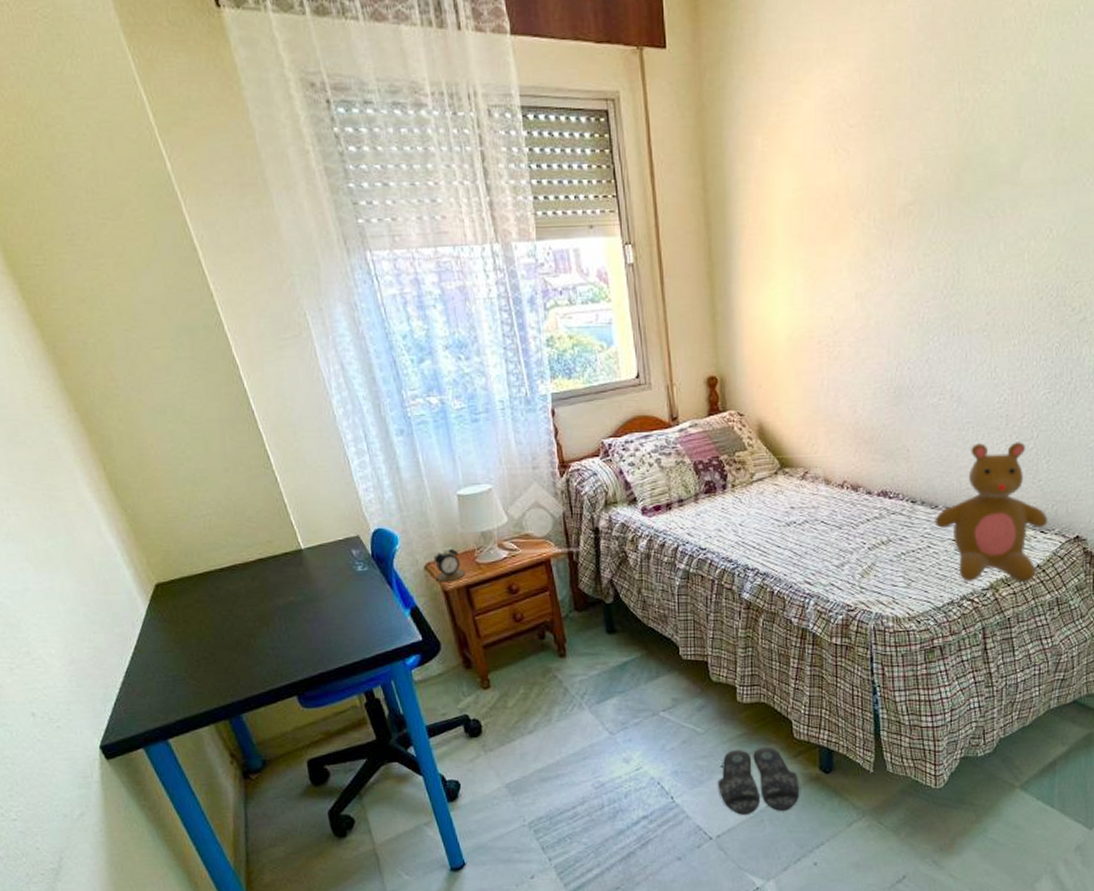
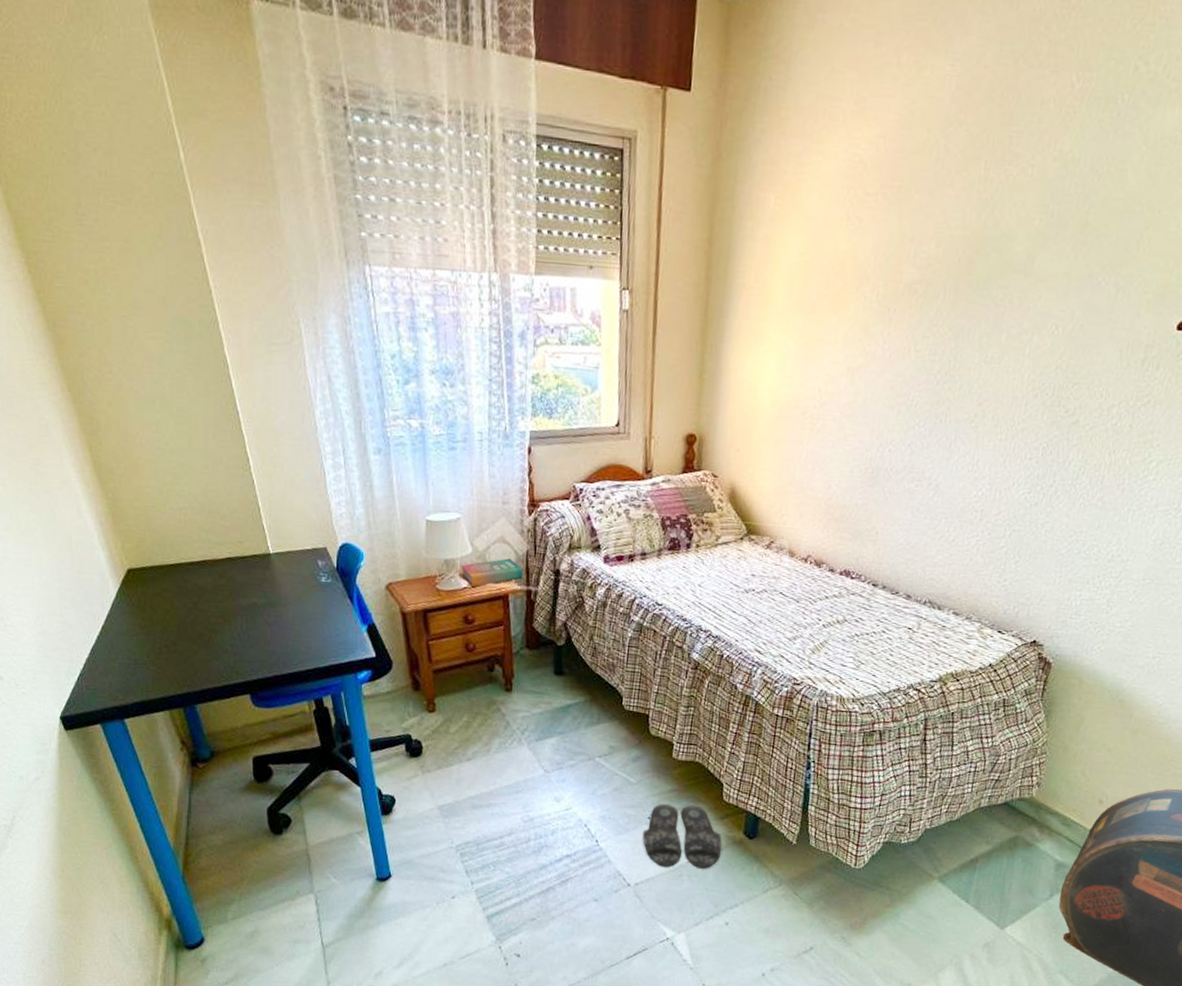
alarm clock: present [433,547,466,582] -> none [395,570,425,604]
book: none [498,523,563,555] -> present [461,558,524,587]
teddy bear: present [934,442,1048,582] -> none [893,535,1008,680]

